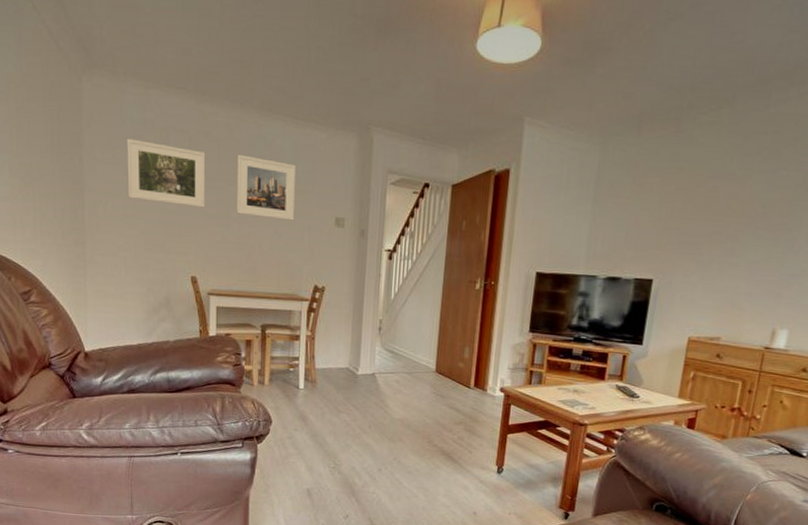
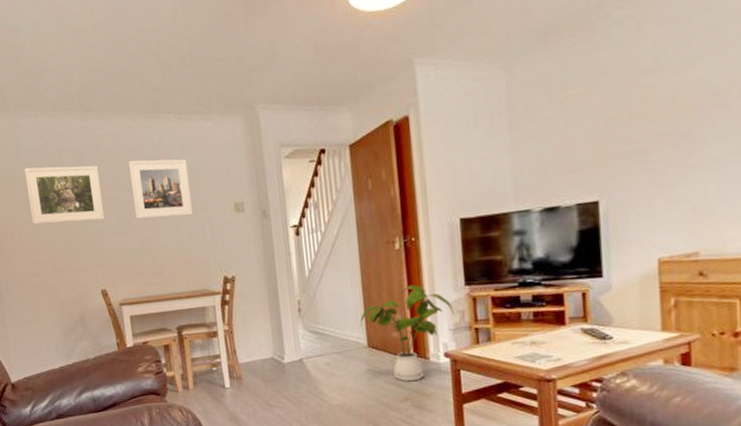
house plant: none [432,323,515,409] -> present [360,284,454,382]

